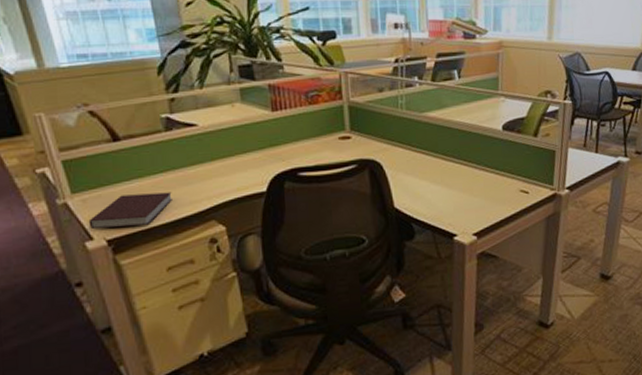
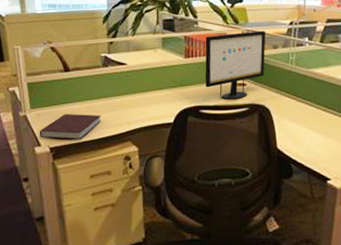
computer monitor: none [295,72,371,158] -> present [205,31,266,100]

